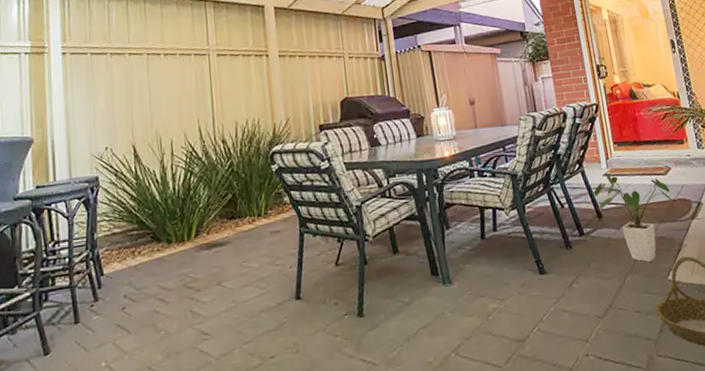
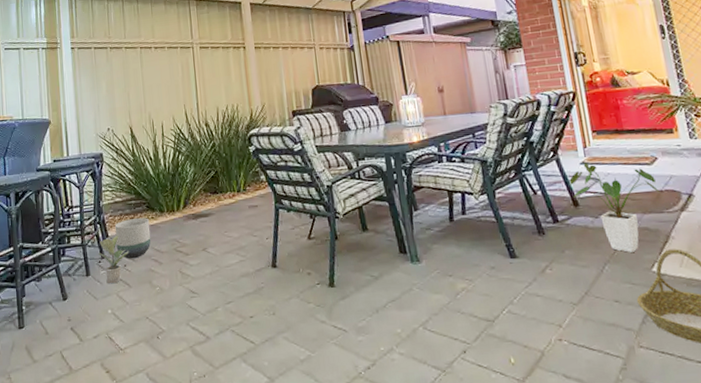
potted plant: none [91,272,129,332] -> present [98,235,129,284]
planter: none [111,250,156,300] -> present [114,218,151,259]

